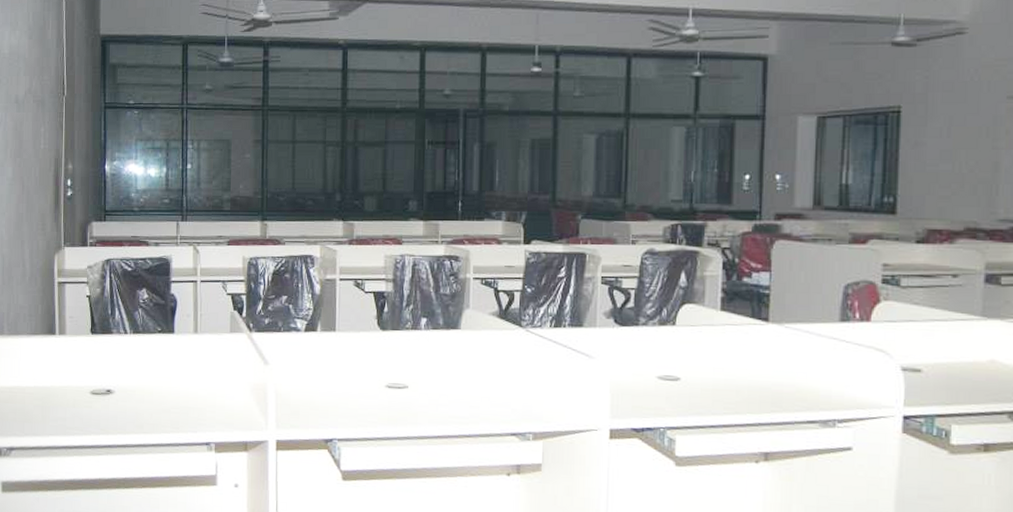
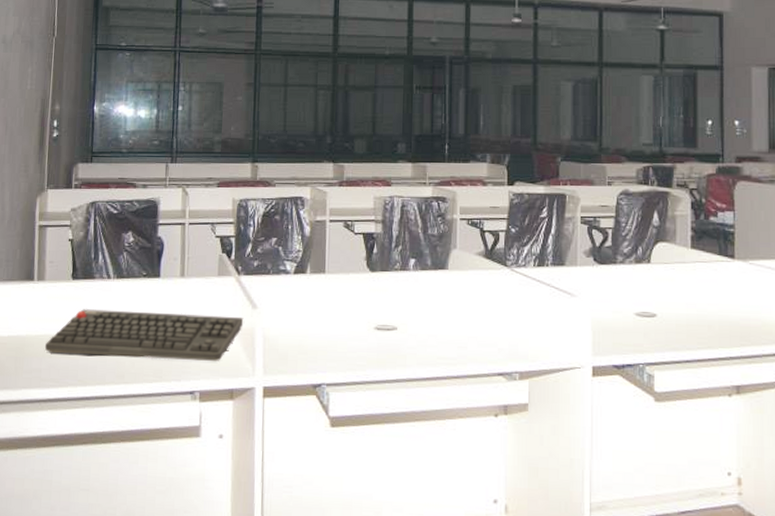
computer keyboard: none [68,362,257,416] -> present [44,309,245,362]

